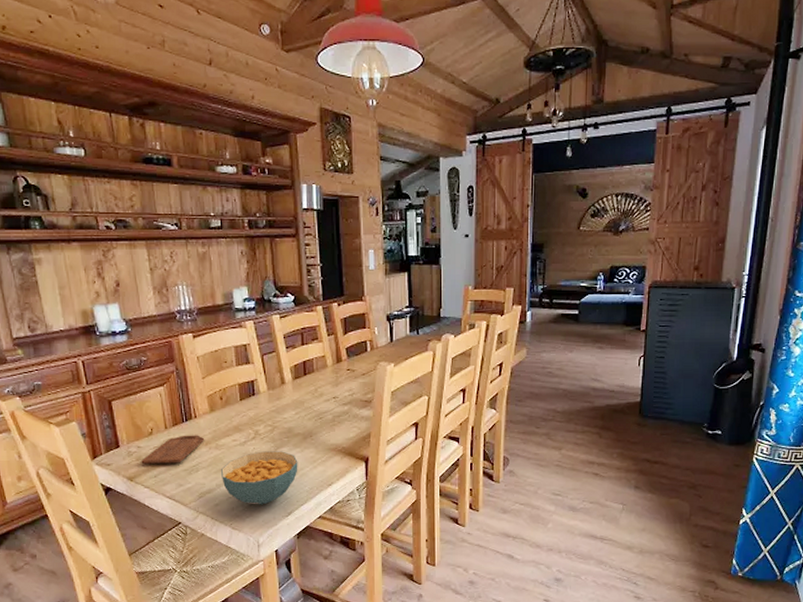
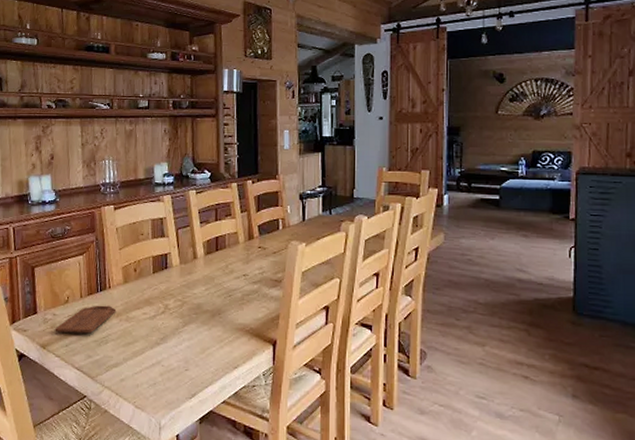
cereal bowl: present [221,451,298,505] -> none [129,326,205,384]

